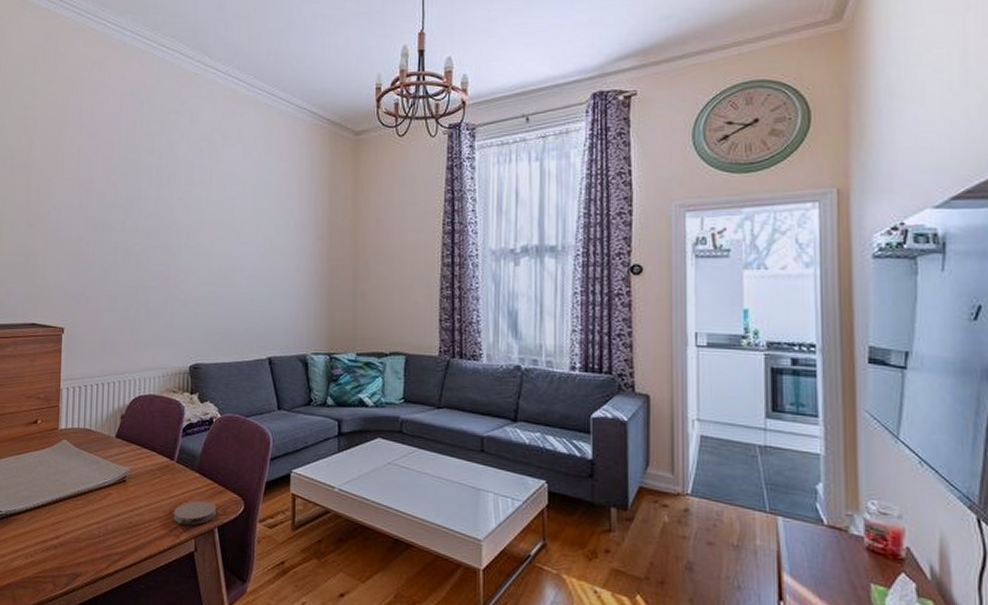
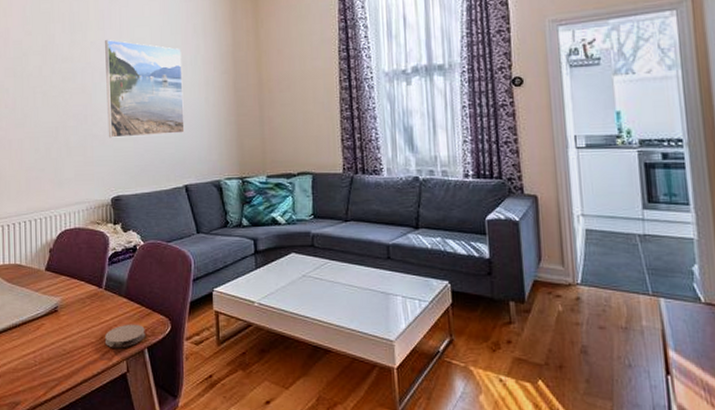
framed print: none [190,197,274,302] -> present [105,40,185,138]

